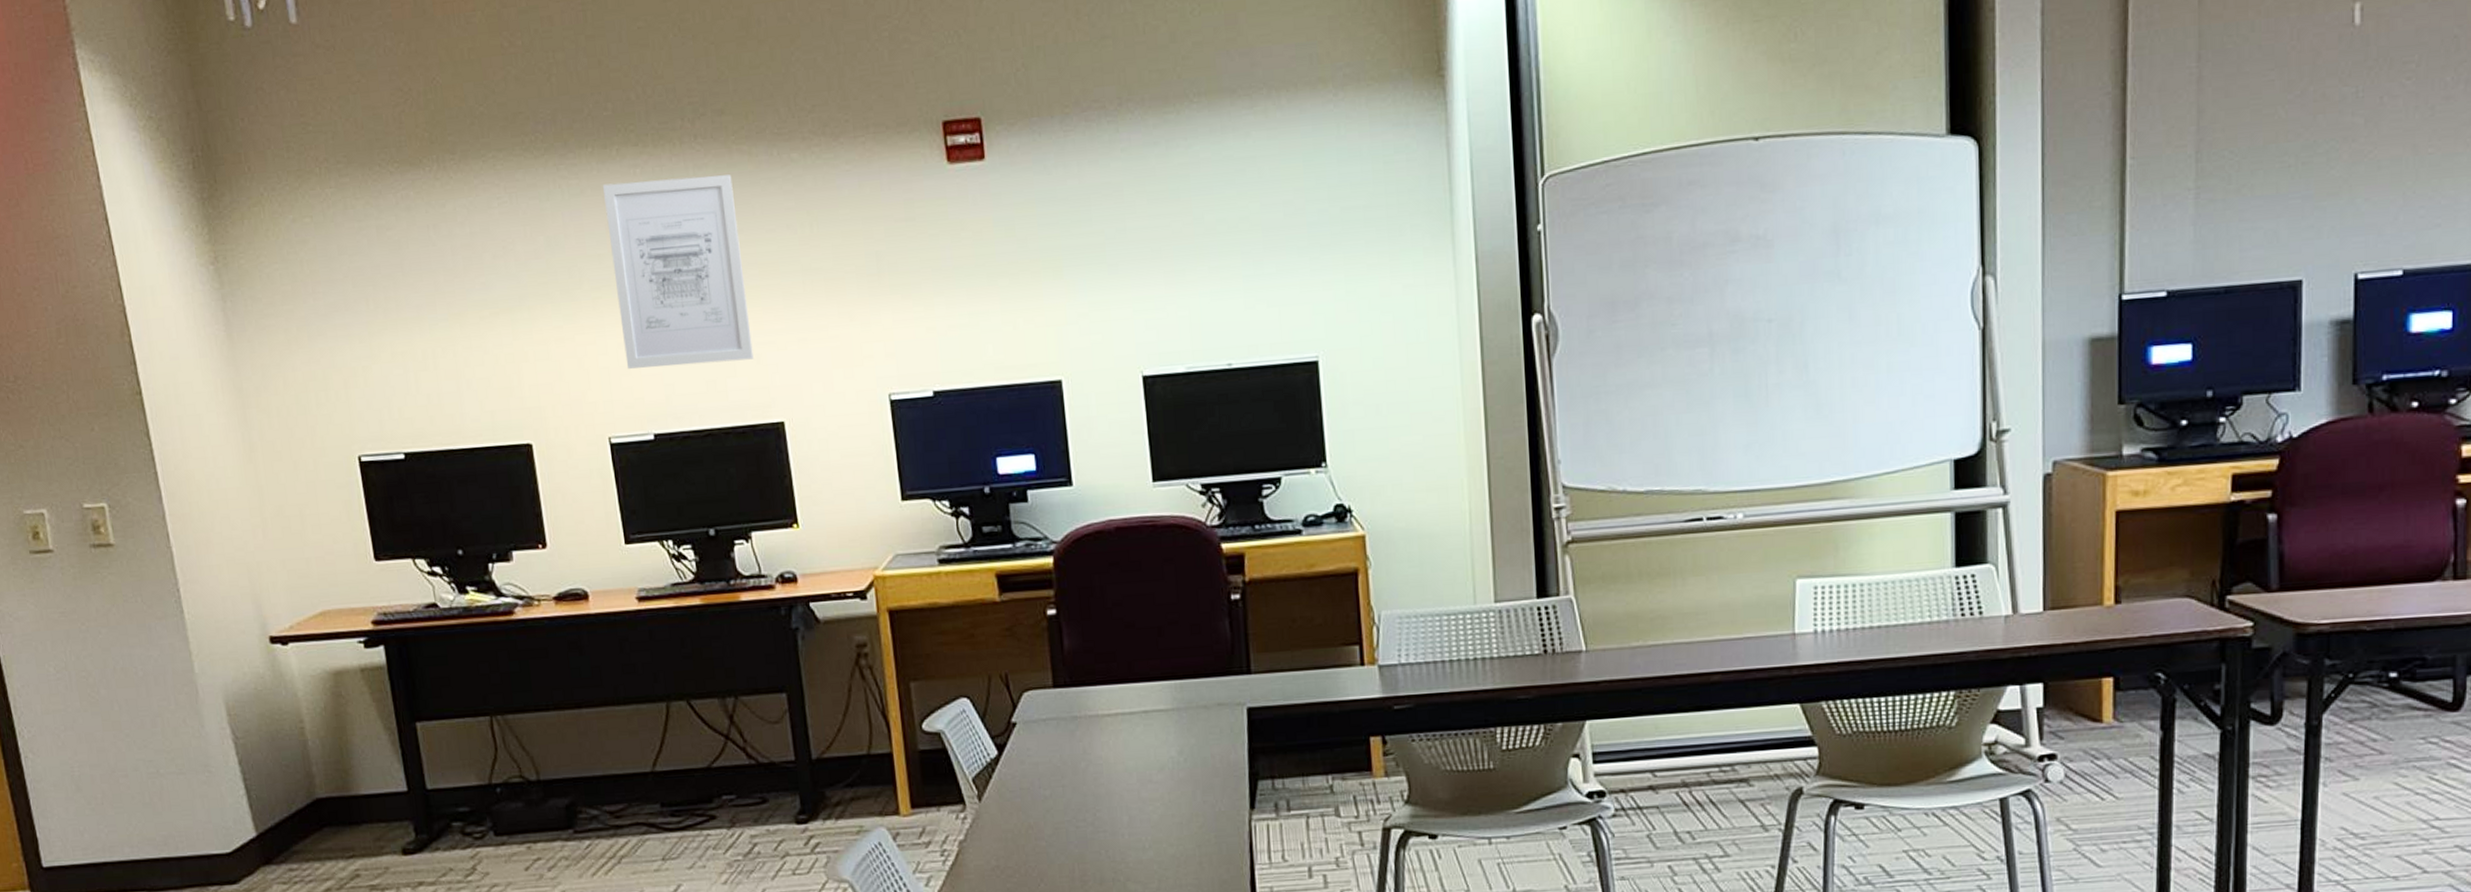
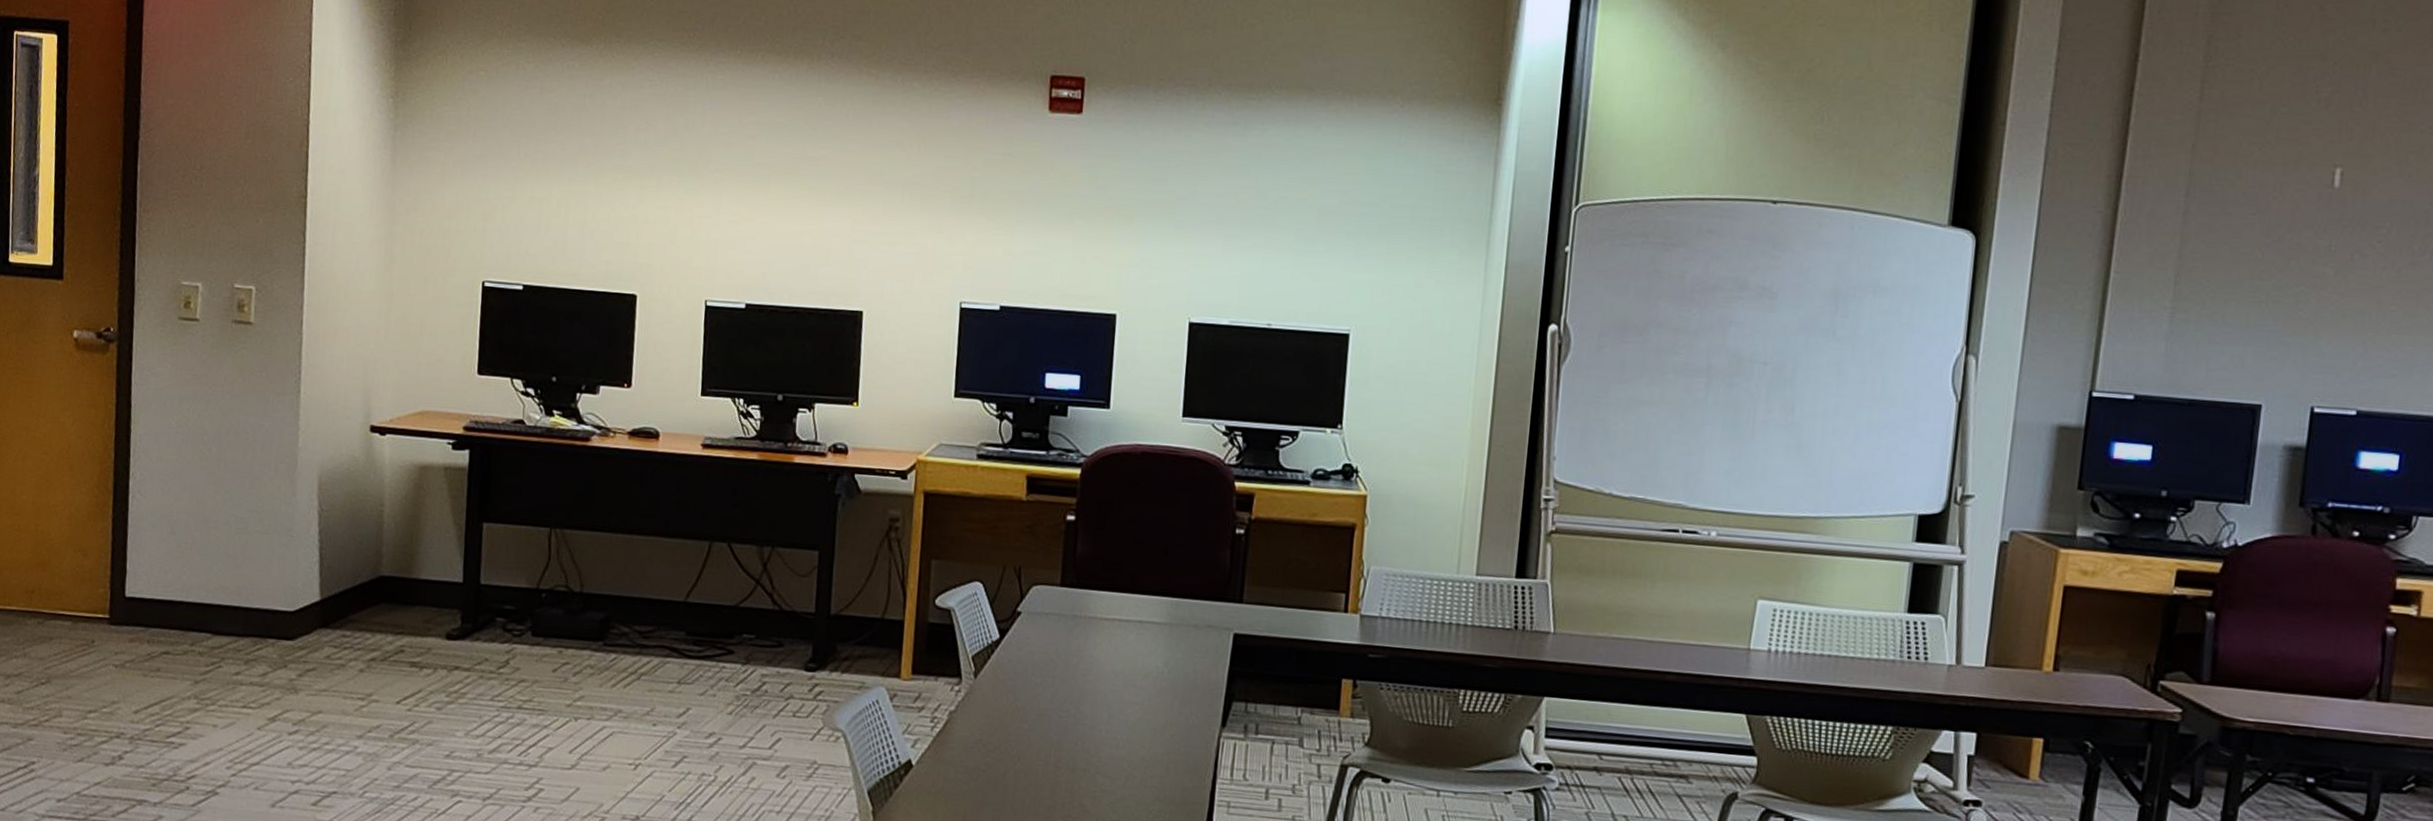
wall art: present [602,175,754,369] -> none [733,83,858,253]

